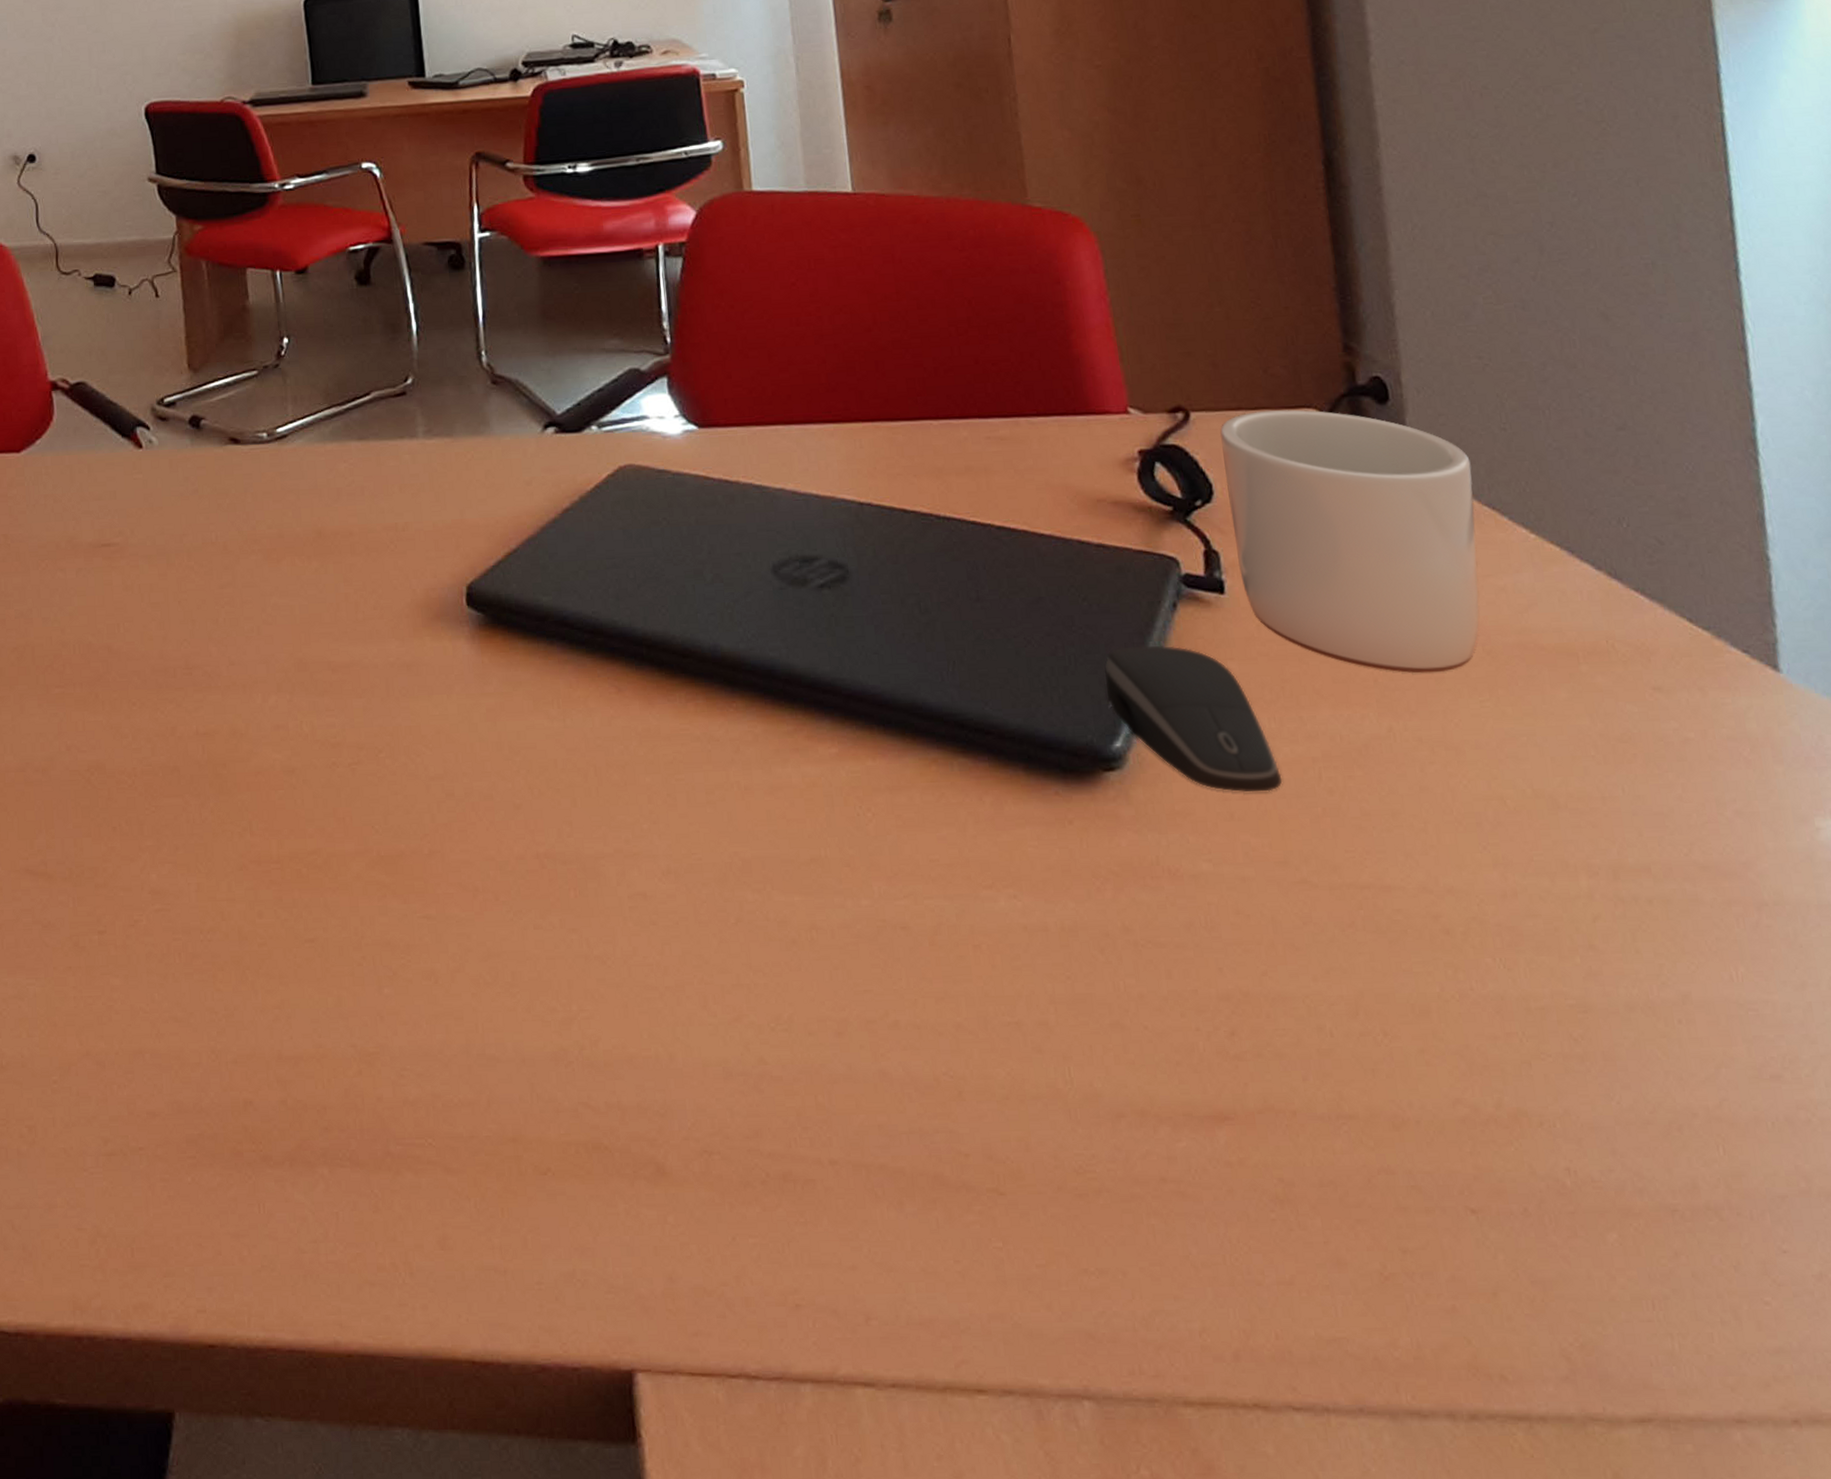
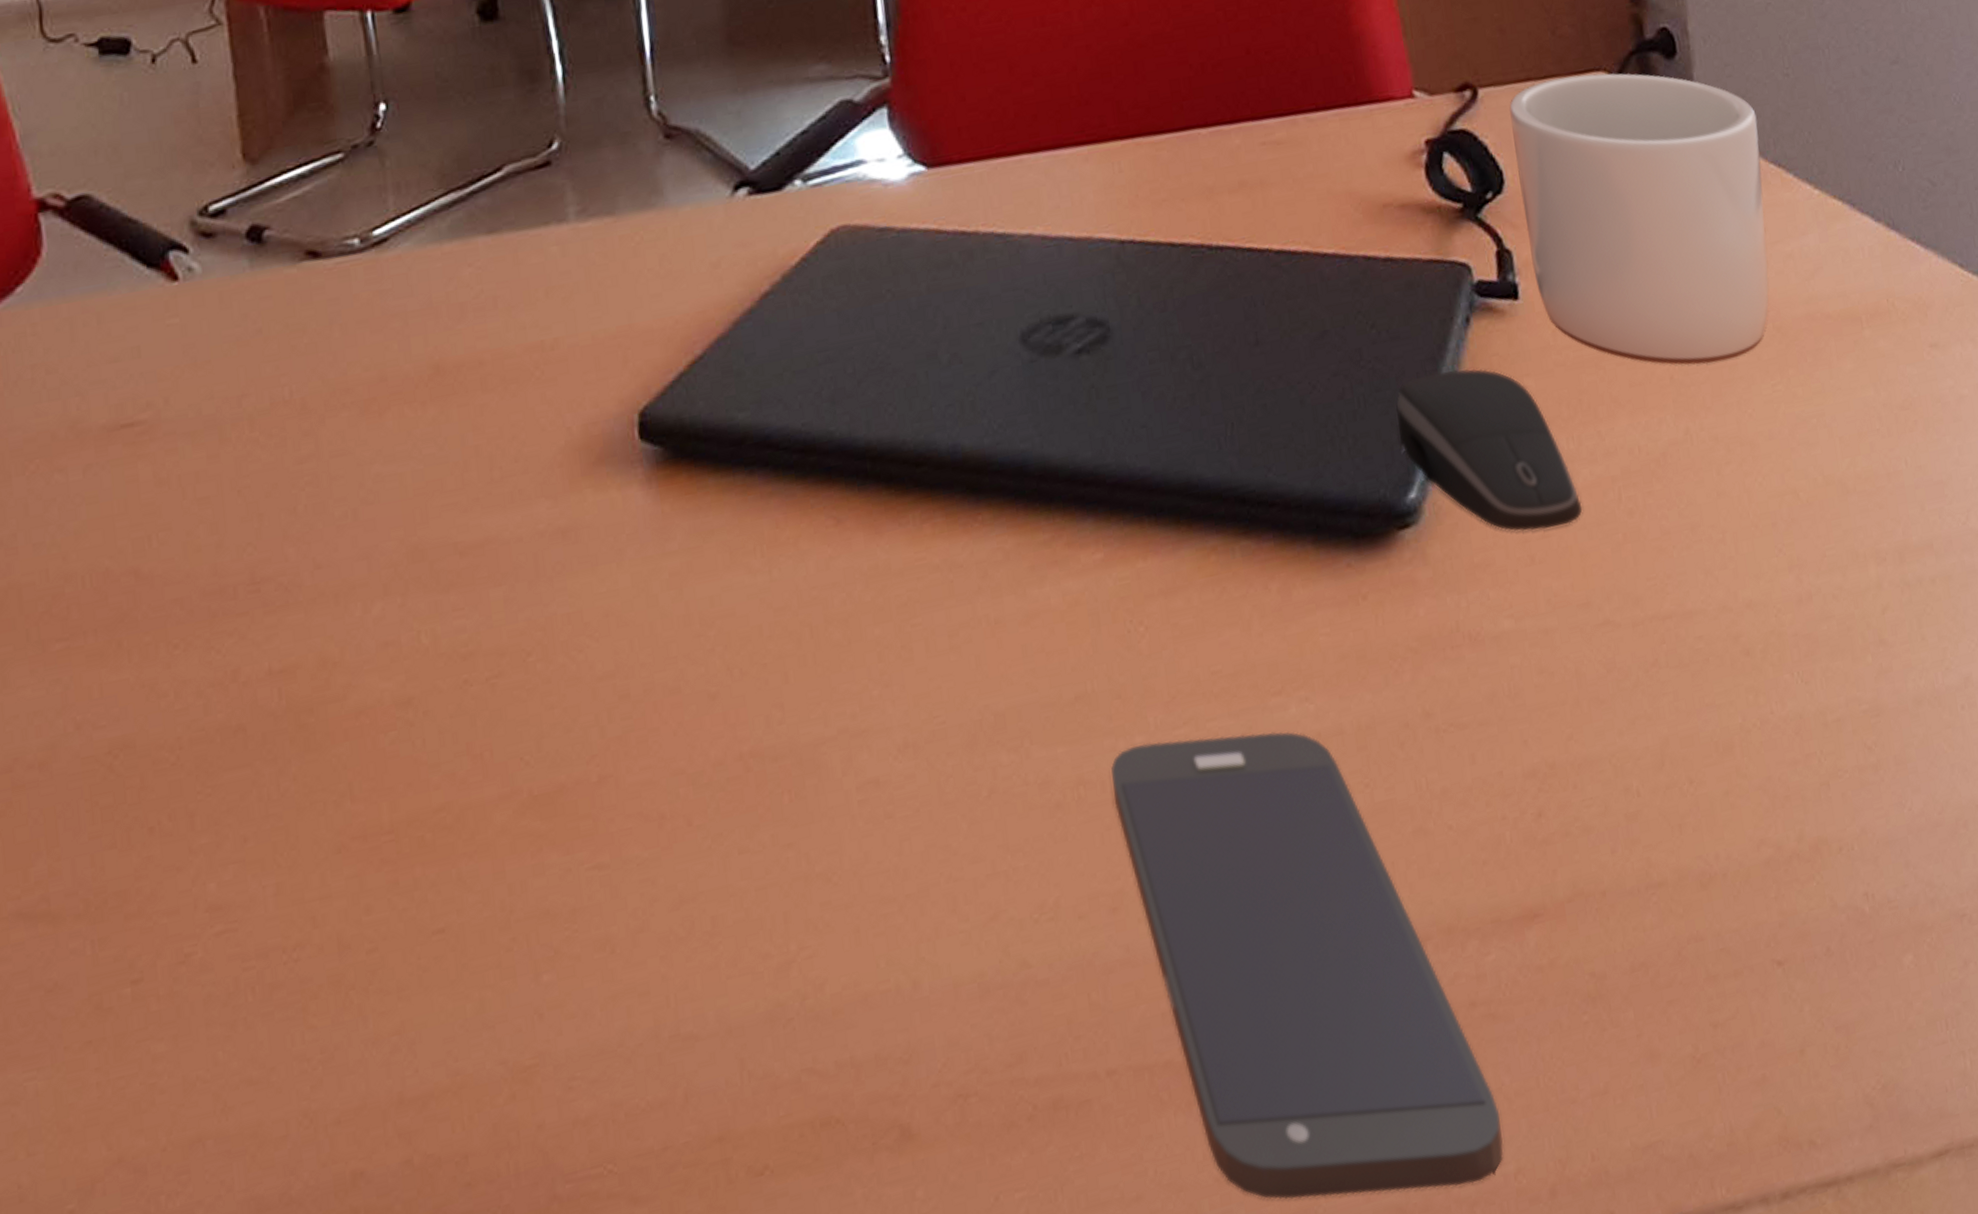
smartphone: none [840,906,1190,1330] -> present [1111,731,1504,1200]

